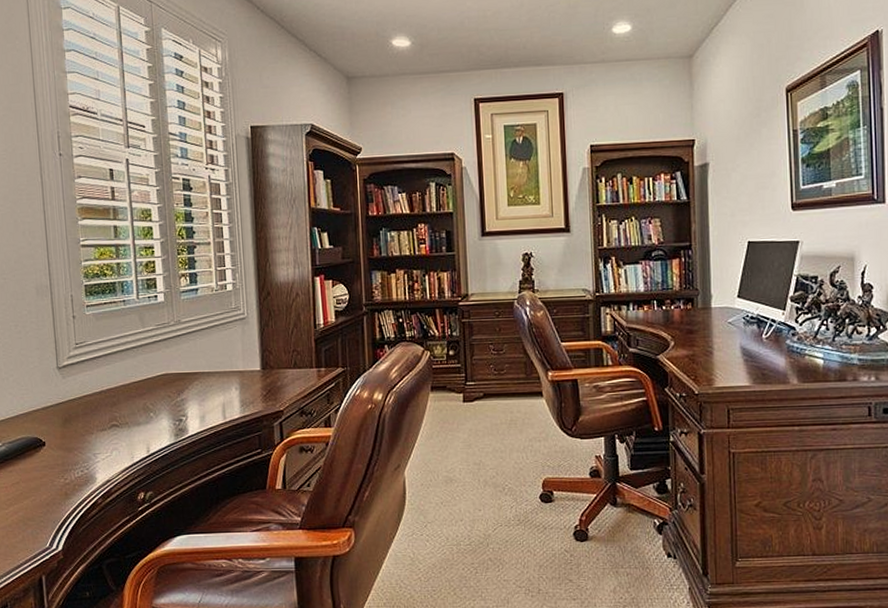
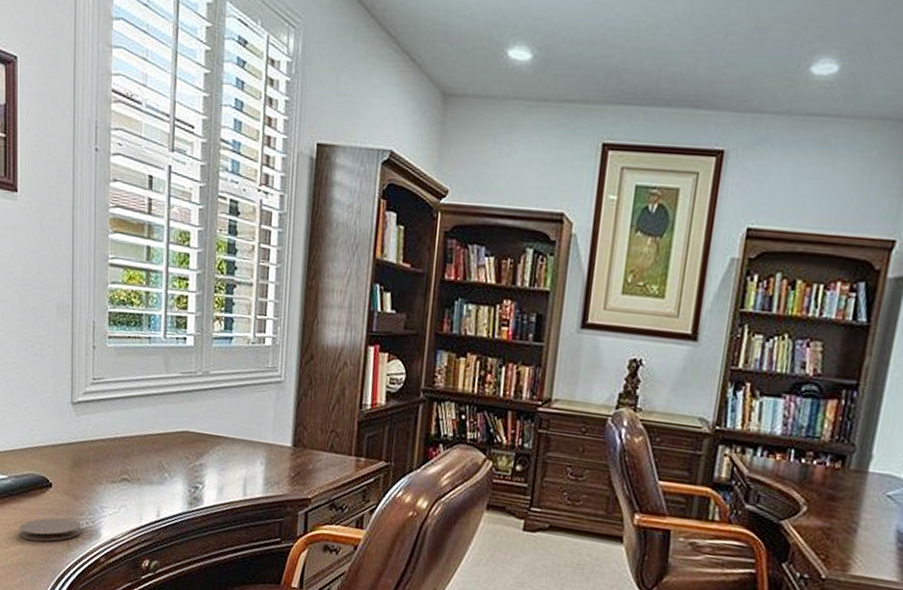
coaster: none [16,471,77,497] -> present [19,517,81,542]

